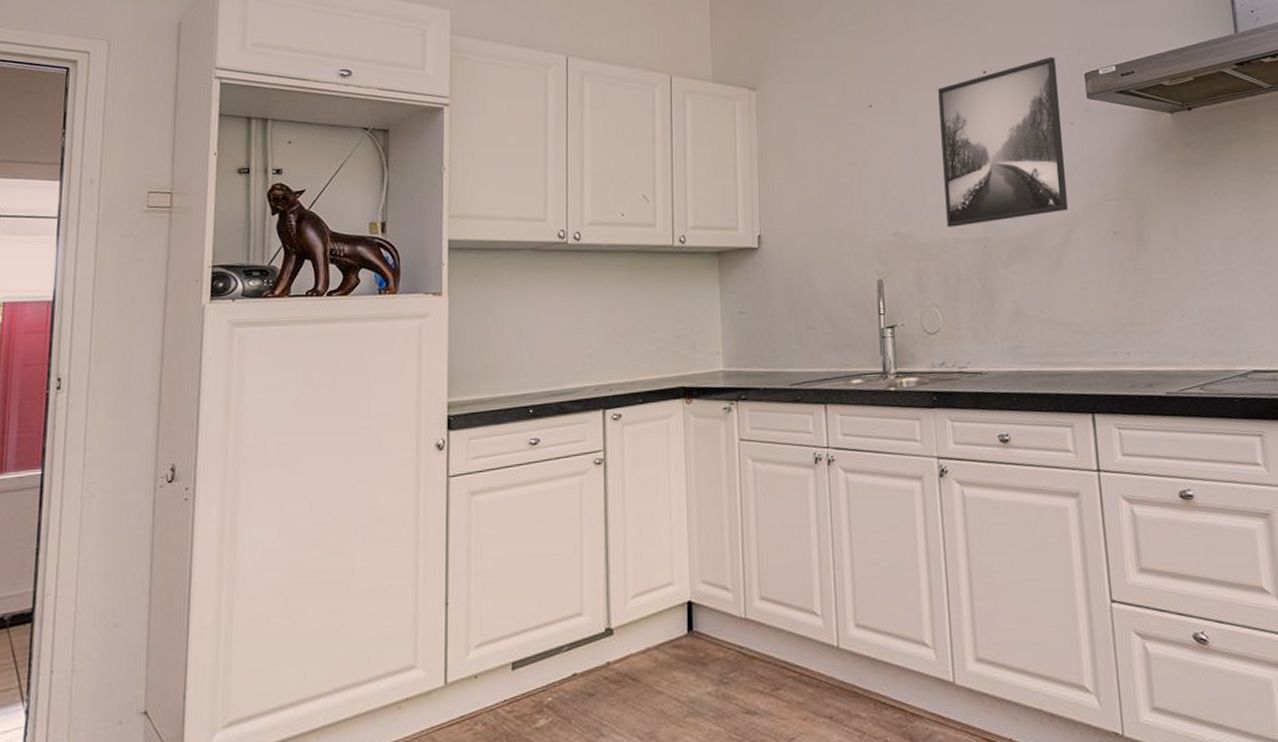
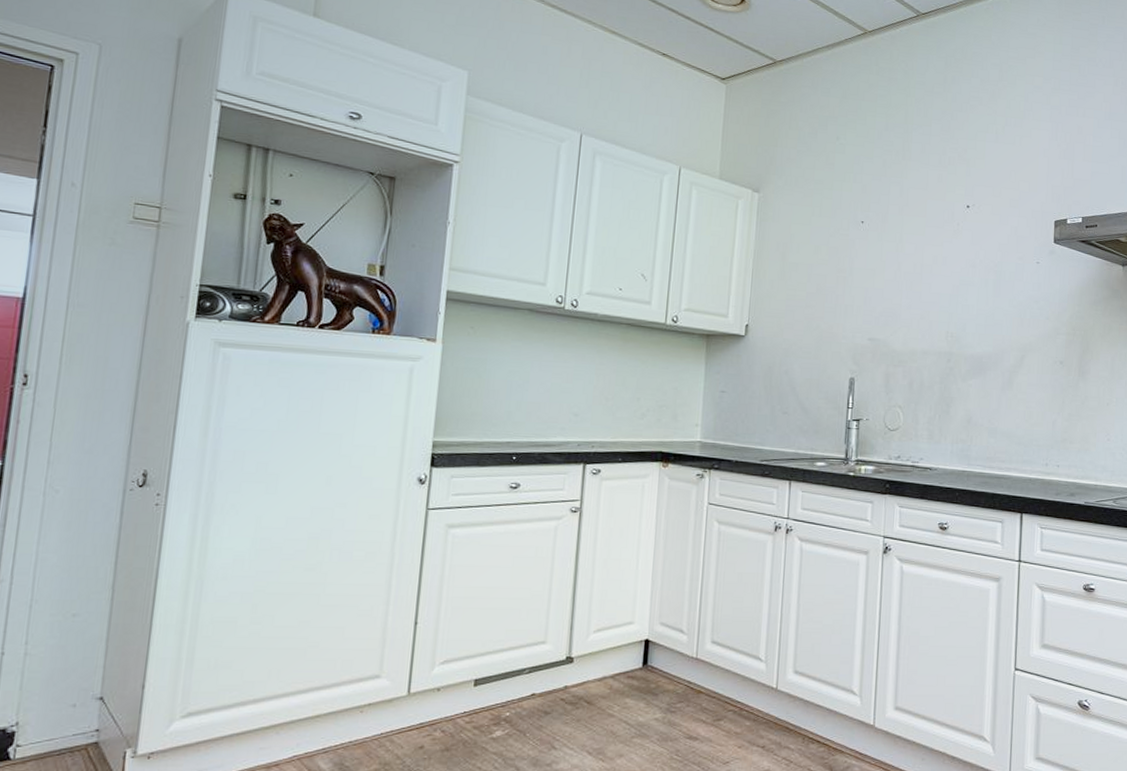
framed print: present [938,56,1069,227] -> none [917,201,1031,340]

